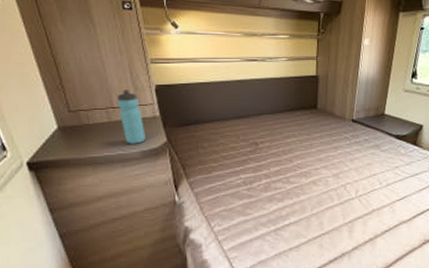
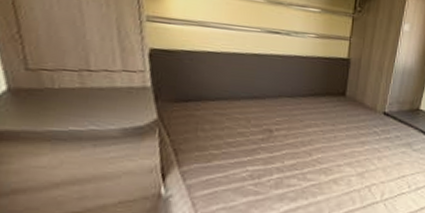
water bottle: present [117,89,145,144] -> none [95,49,130,119]

